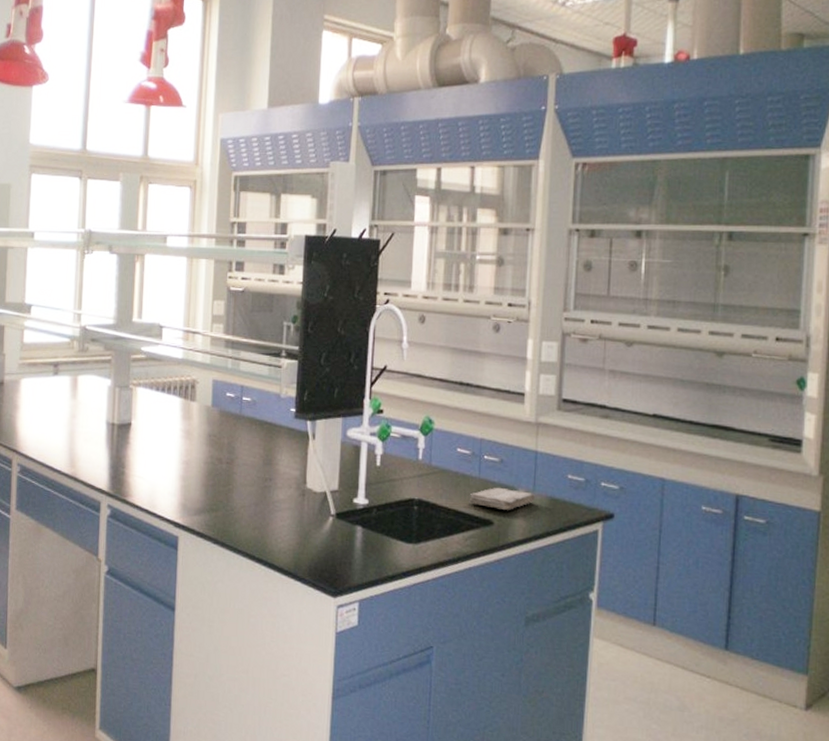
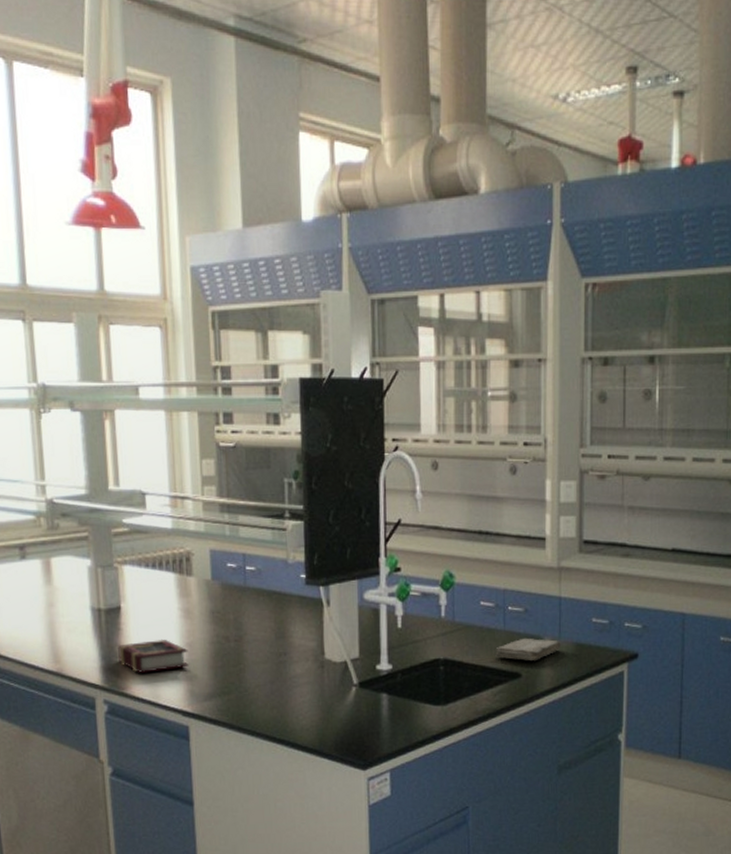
book: none [124,455,185,484] -> present [118,639,189,673]

